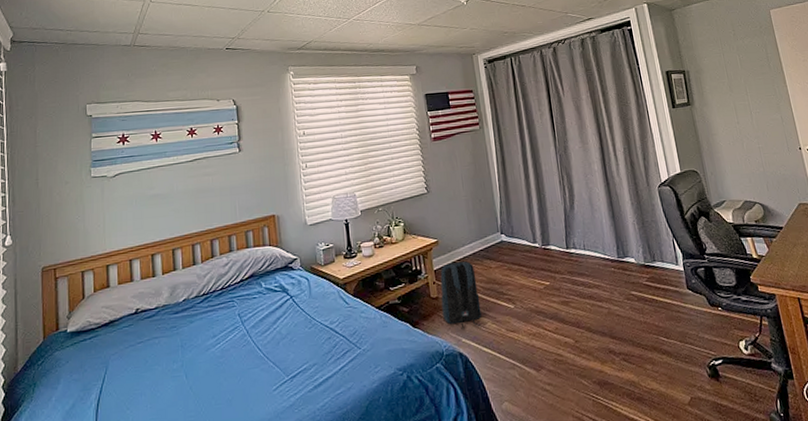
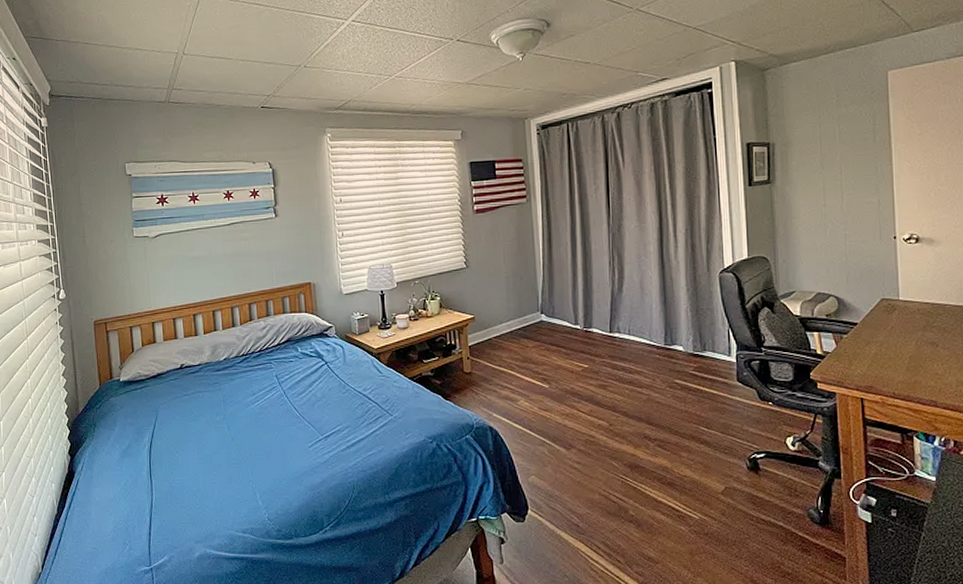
backpack: present [440,260,482,331] -> none [474,338,515,406]

